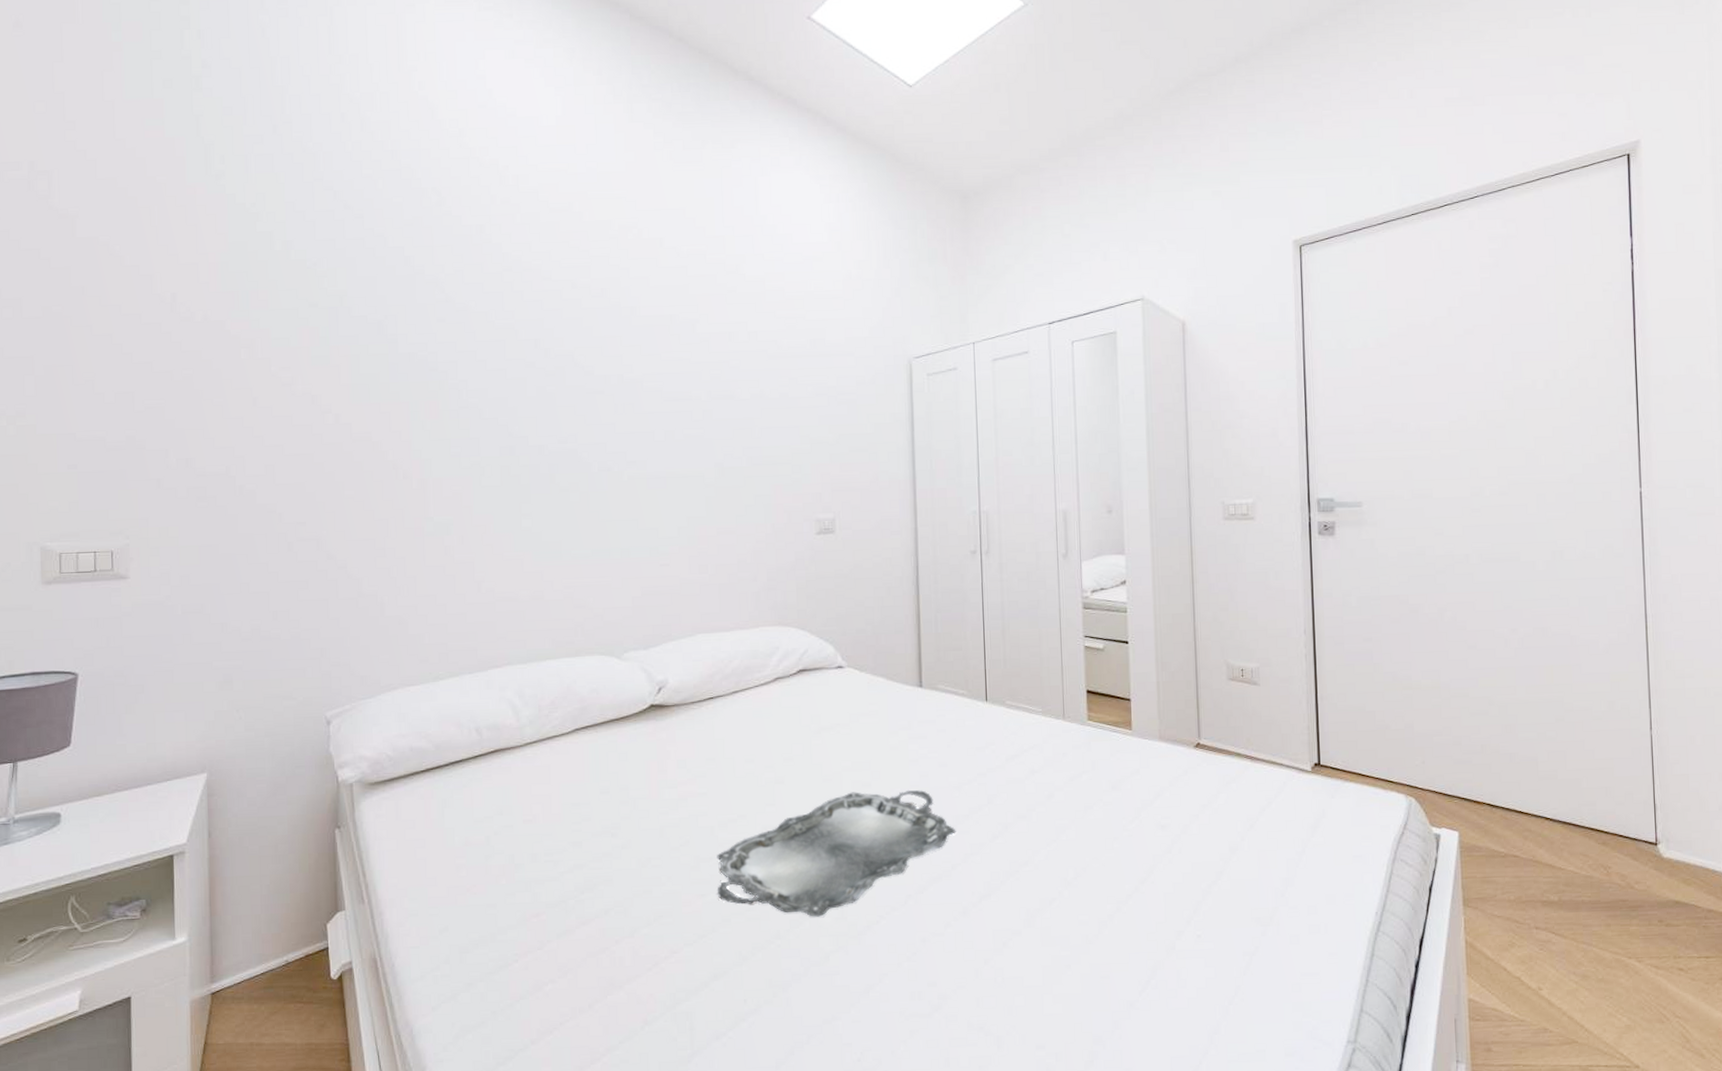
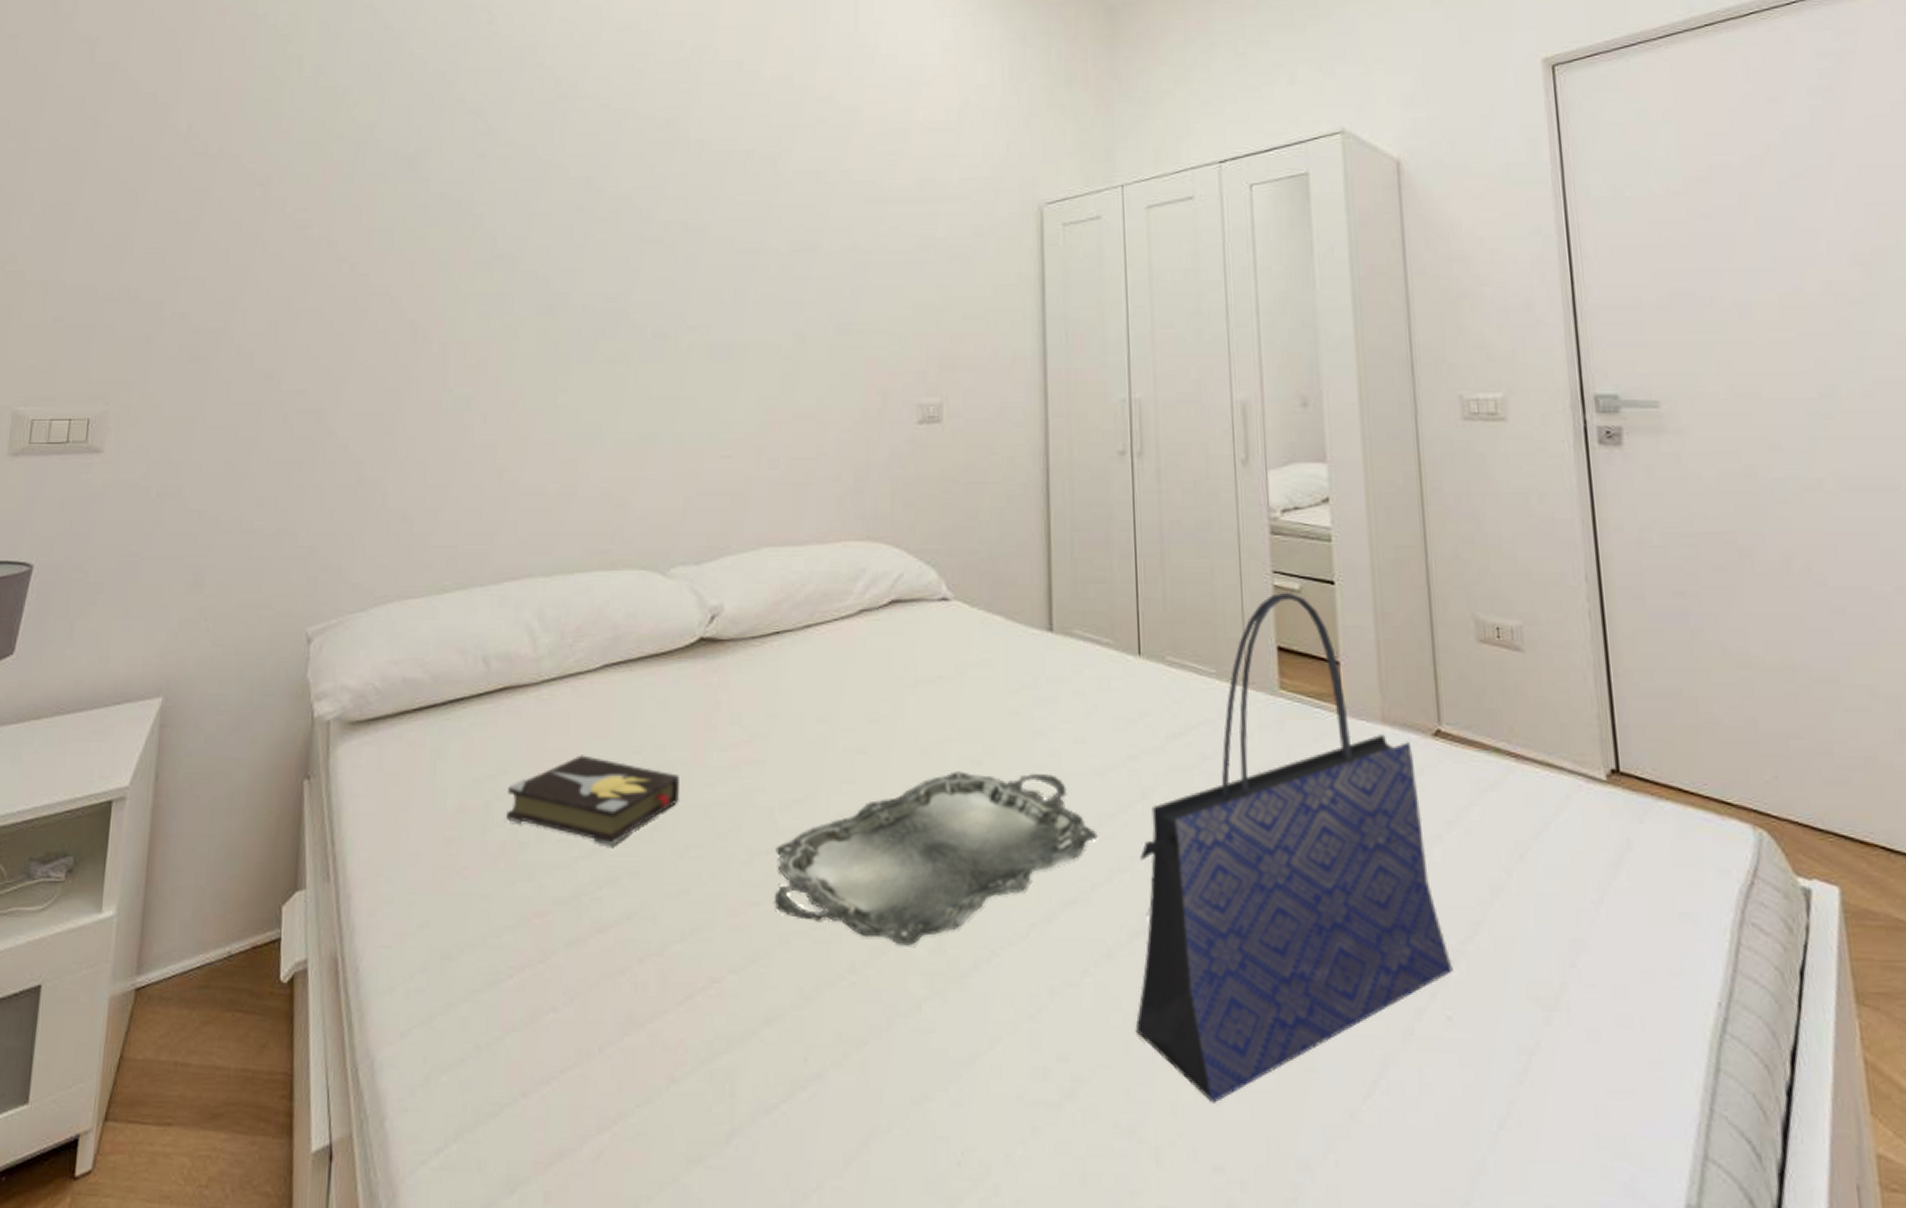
hardback book: none [503,797,640,862] -> present [506,755,679,845]
tote bag: none [983,650,1202,1005] -> present [1135,592,1453,1103]

